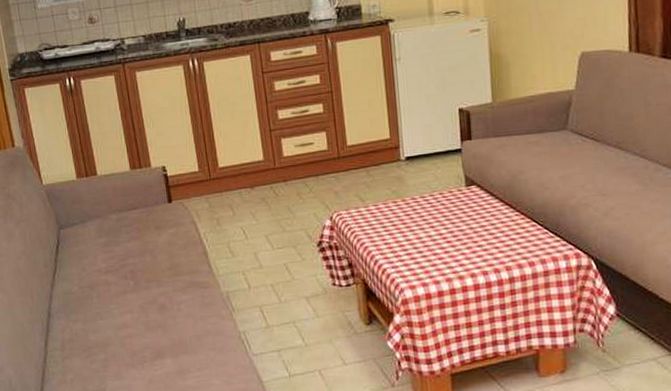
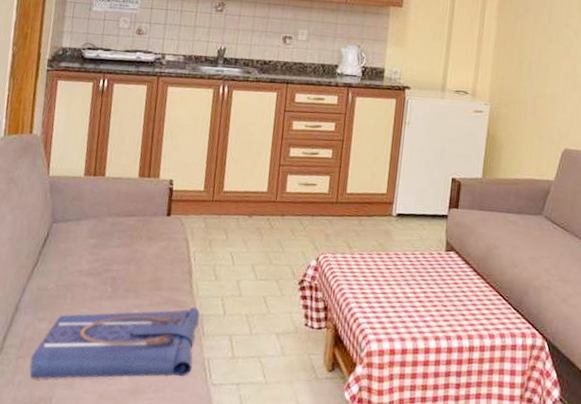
tote bag: none [75,285,230,376] -> present [29,306,200,379]

